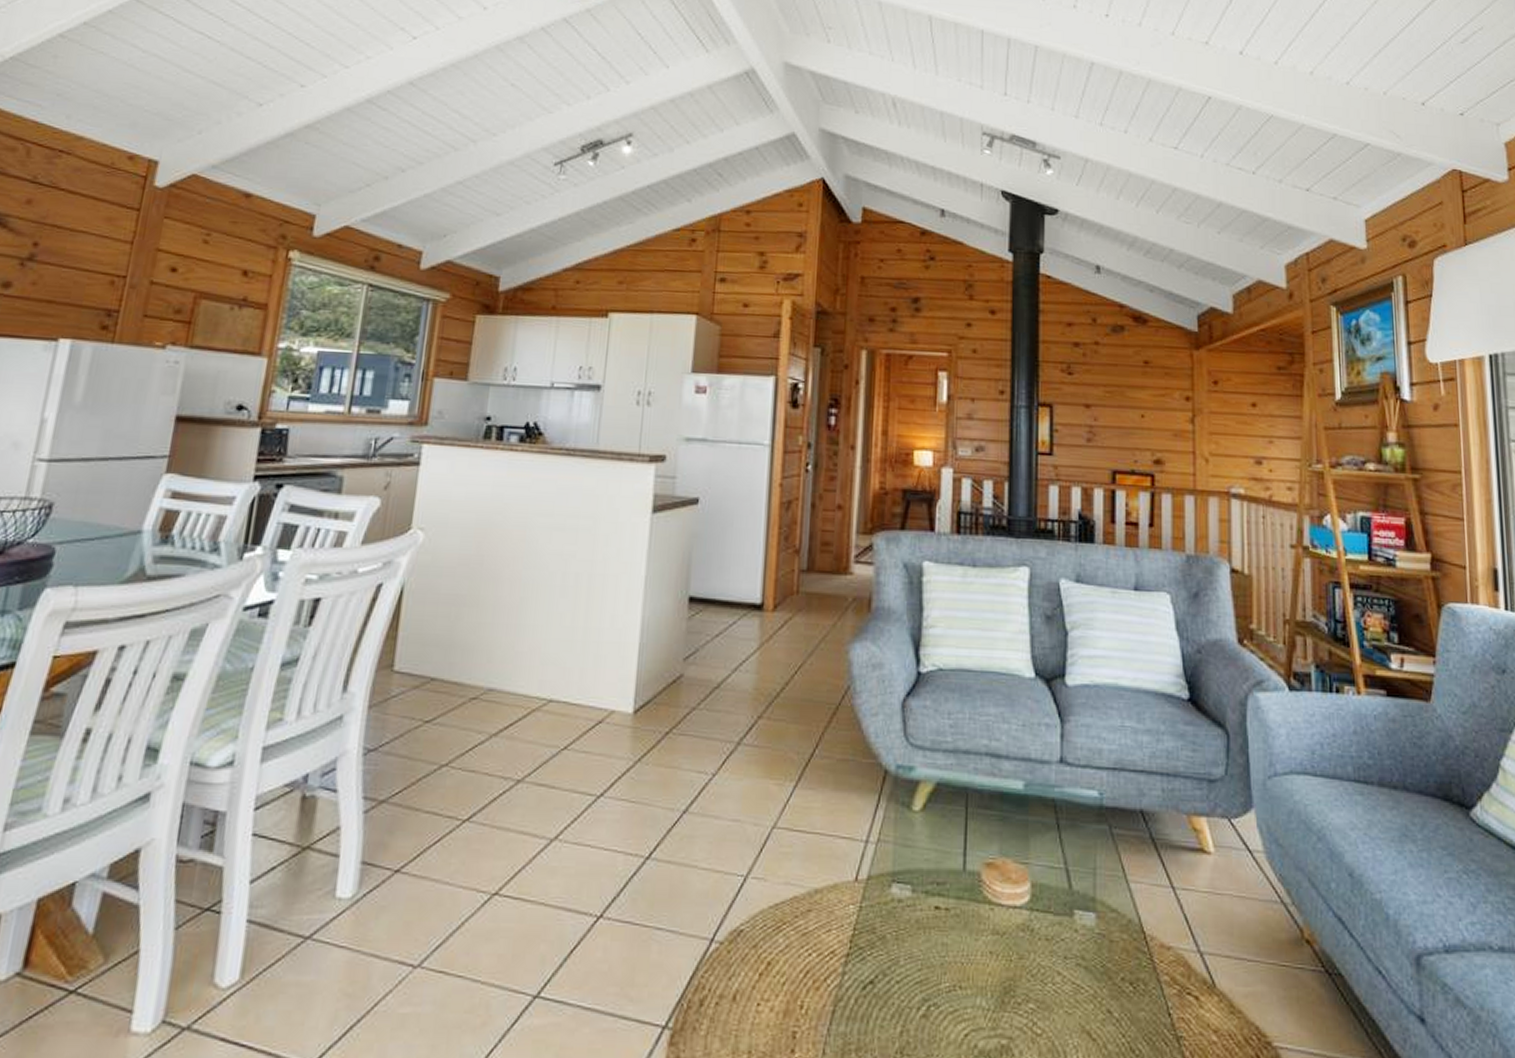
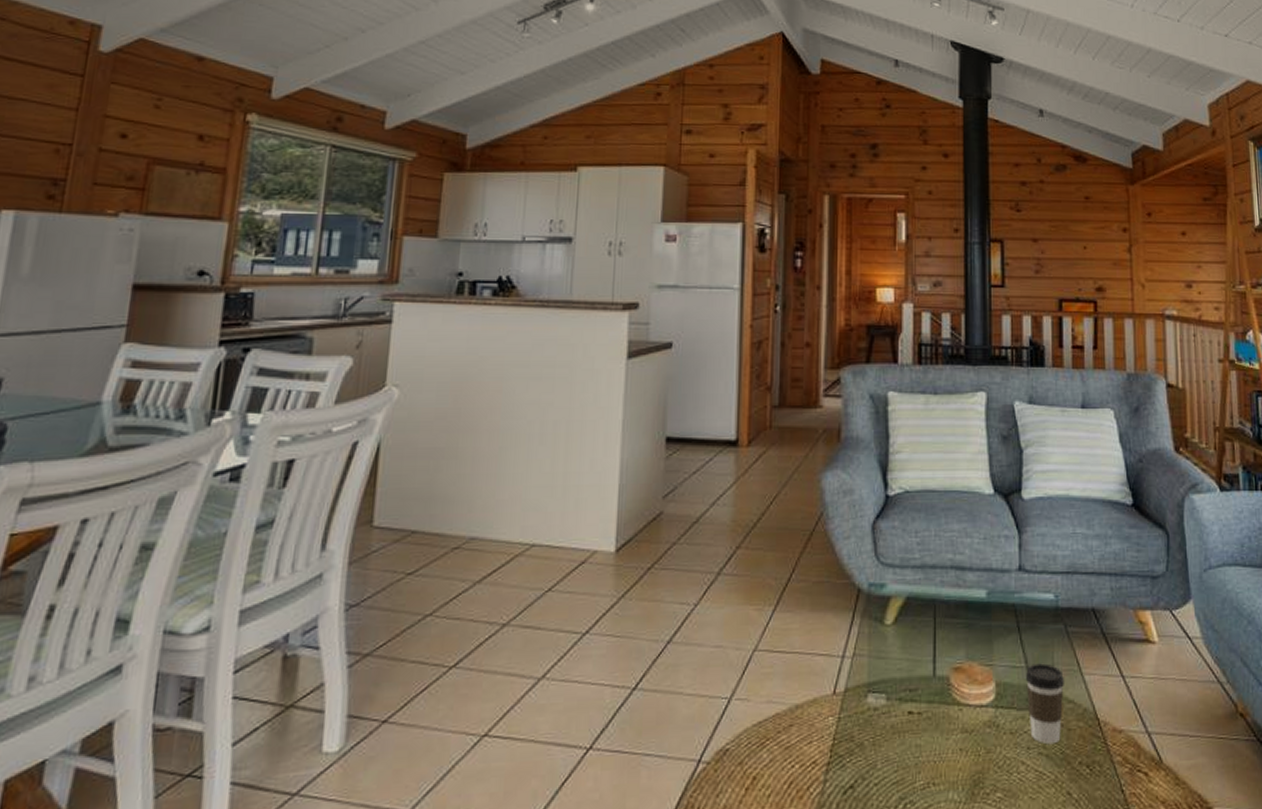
coffee cup: none [1063,866,1107,956] -> present [1025,663,1064,745]

